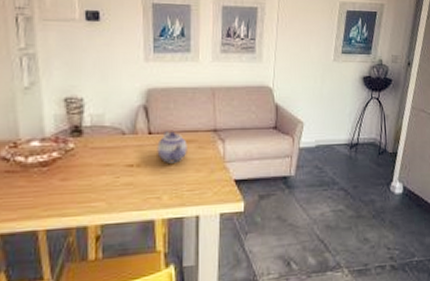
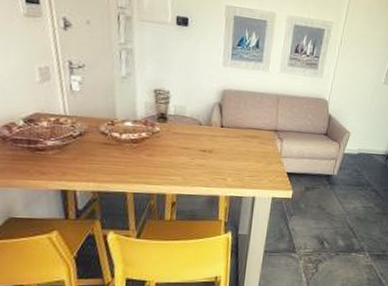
teapot: present [157,131,187,163] -> none [226,126,252,153]

